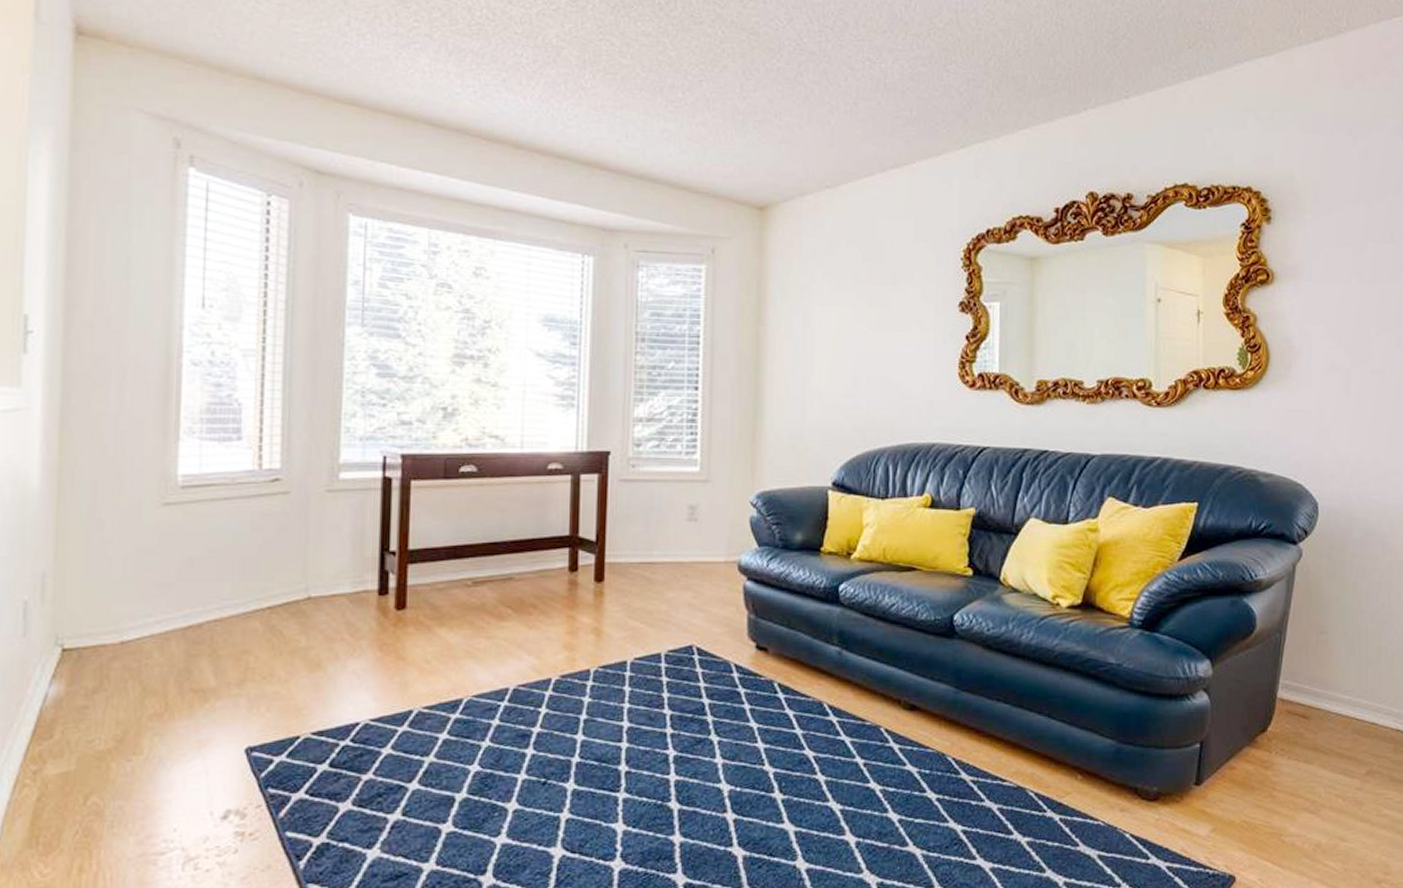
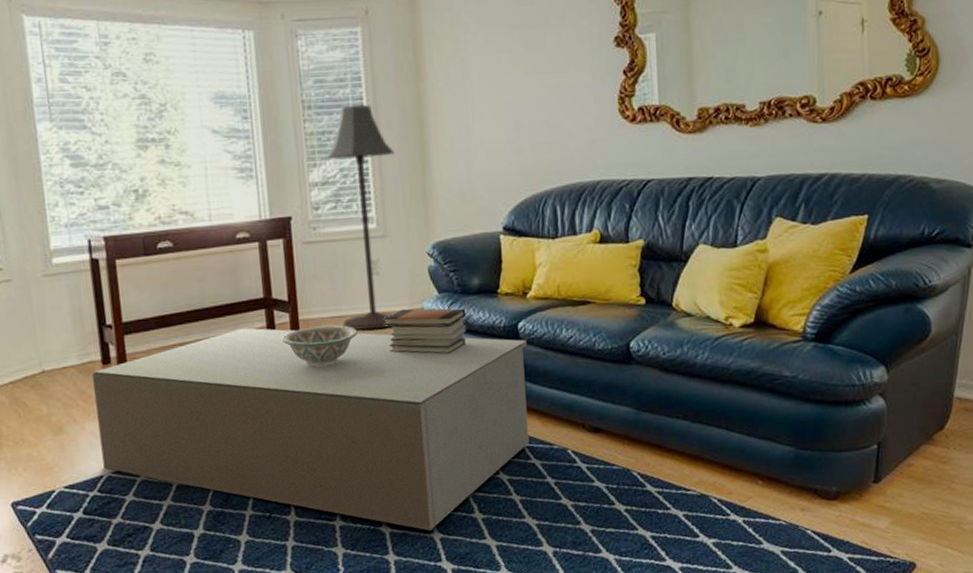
coffee table: none [362,567,847,810] -> present [92,328,530,531]
decorative bowl: none [583,571,668,616] -> present [281,325,358,367]
floor lamp: none [653,342,727,580] -> present [325,104,395,331]
book stack: none [698,560,786,612] -> present [384,308,466,354]

